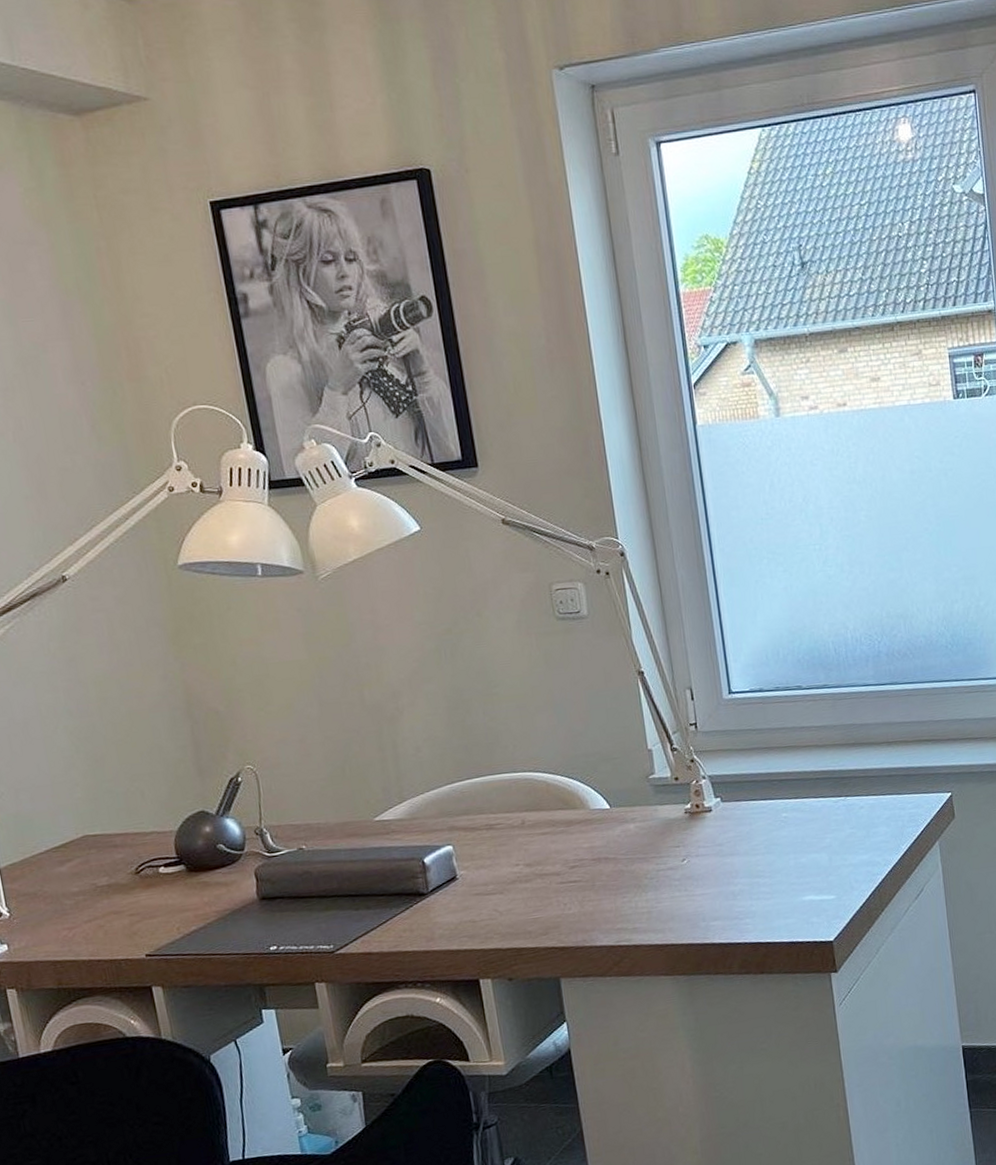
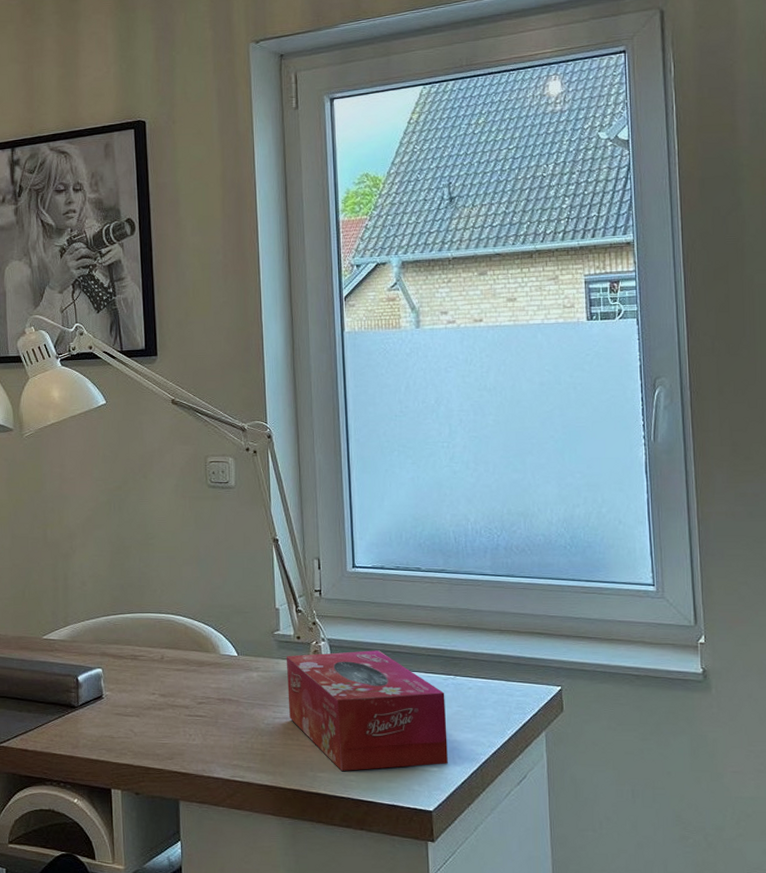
tissue box: none [664,781,845,916] -> present [286,650,448,771]

